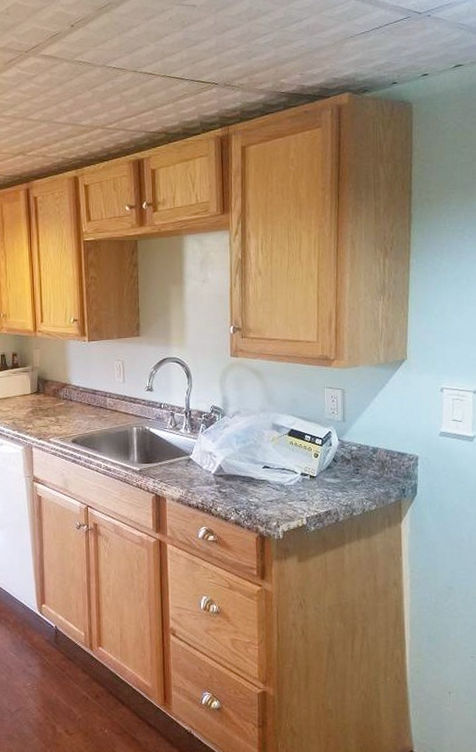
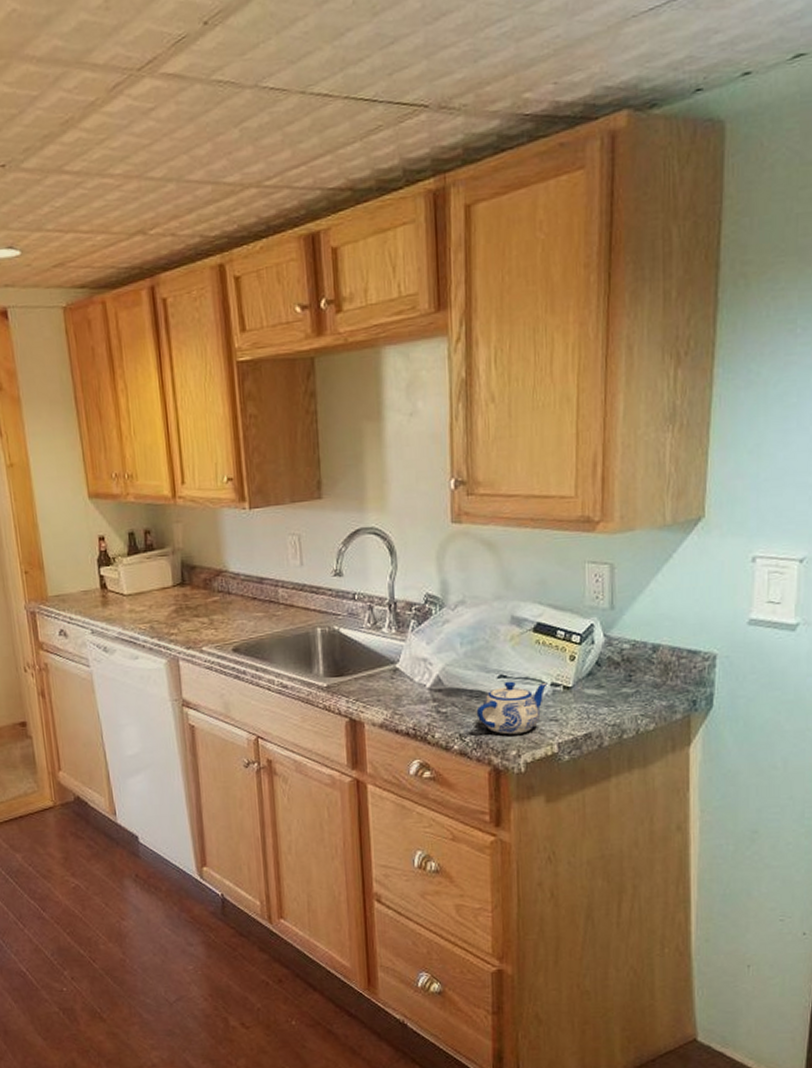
teapot: none [247,471,299,510] -> present [476,681,548,735]

